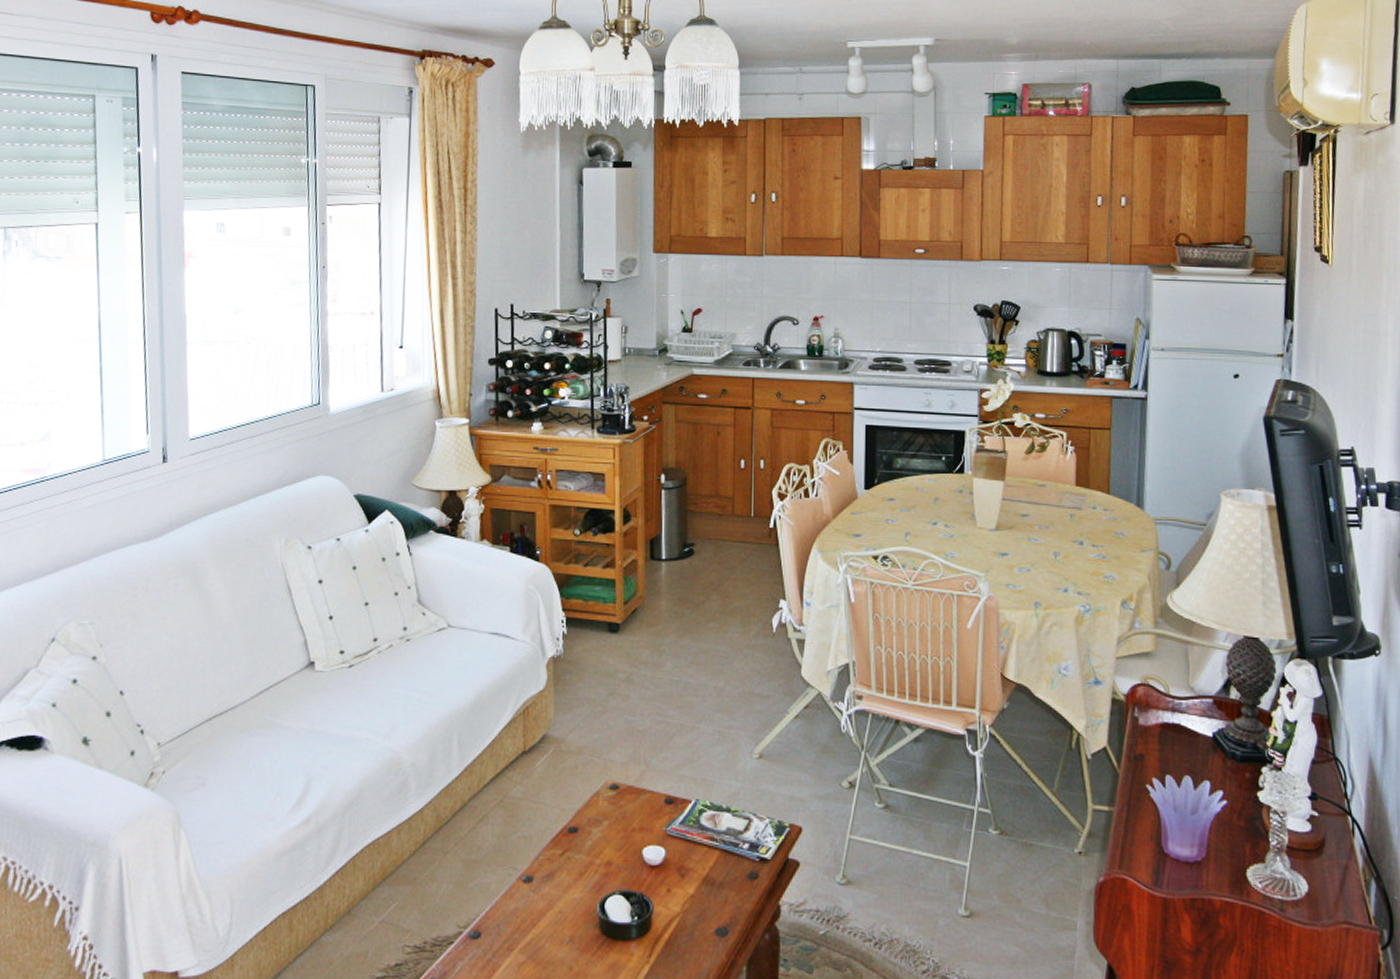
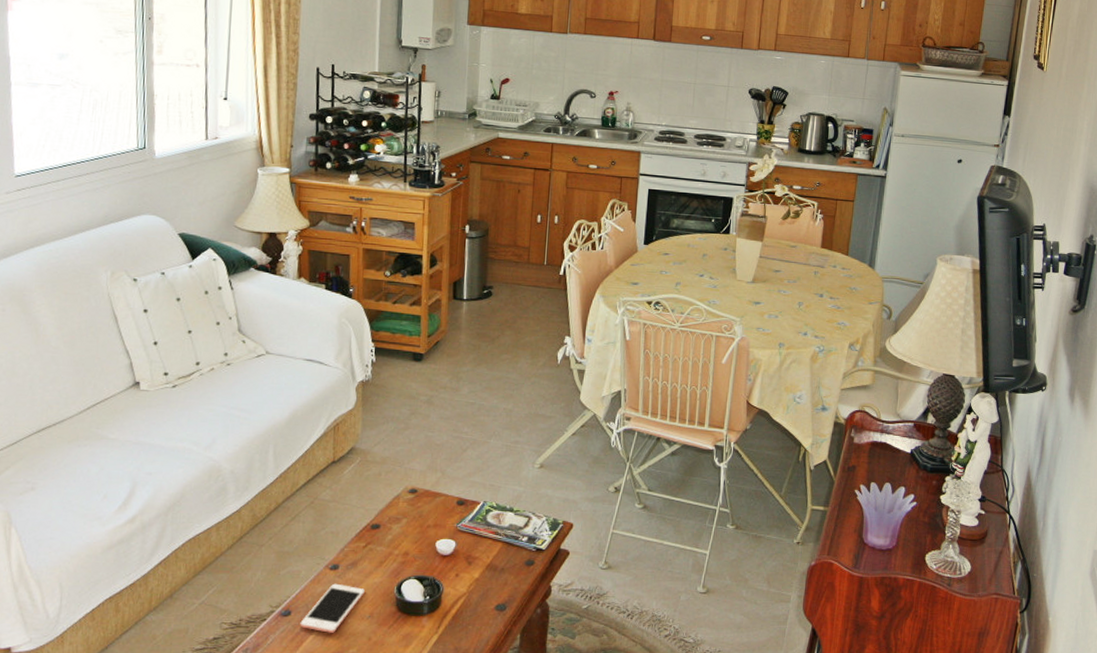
cell phone: none [491,899,563,960] -> present [300,583,365,633]

